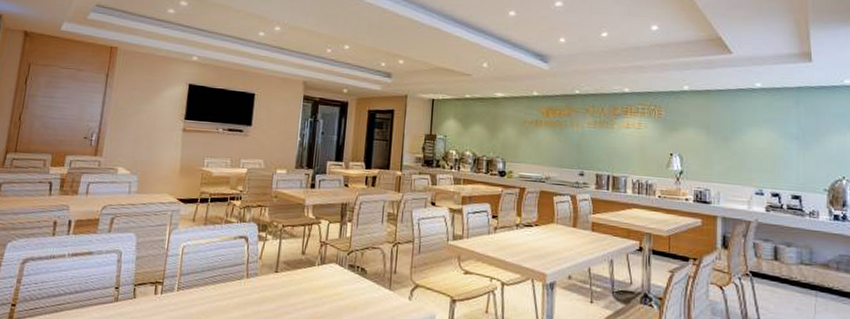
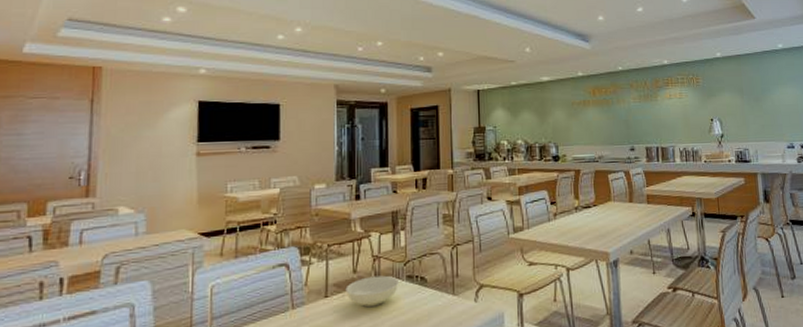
bowl: none [293,260,342,289] -> present [345,275,400,308]

